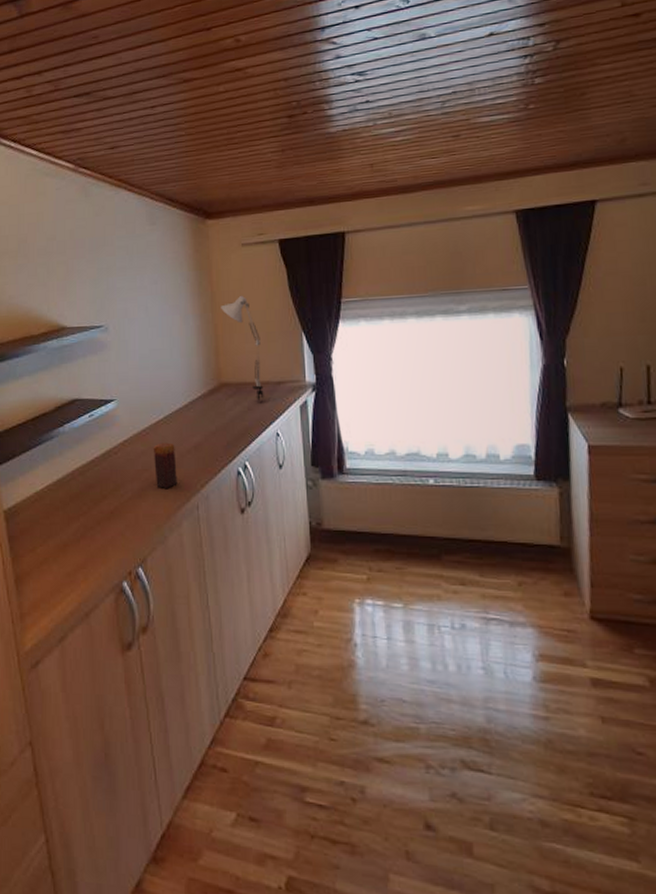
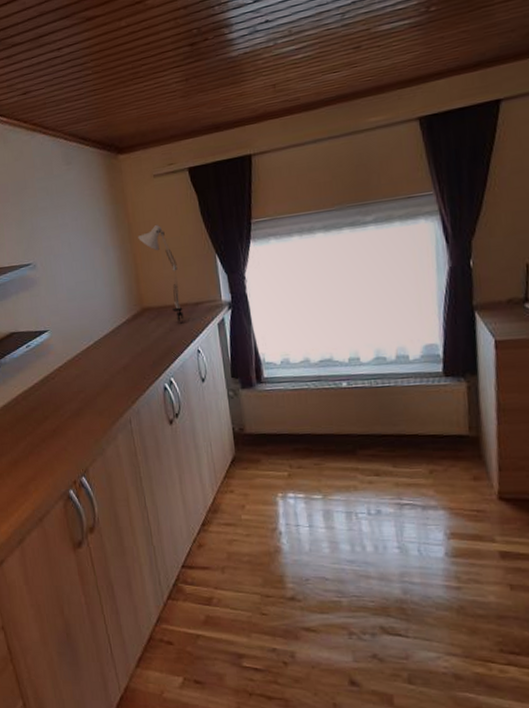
candle: present [153,442,178,488] -> none [86,365,111,407]

